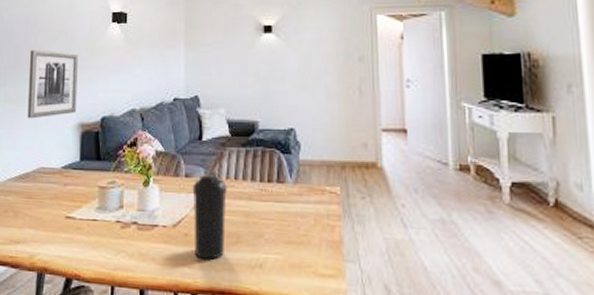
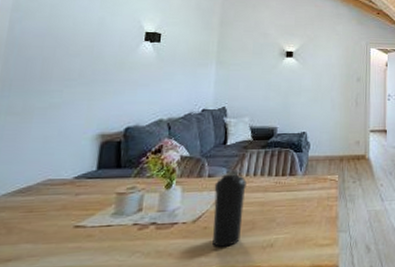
wall art: present [27,49,78,119] -> none [35,62,104,131]

